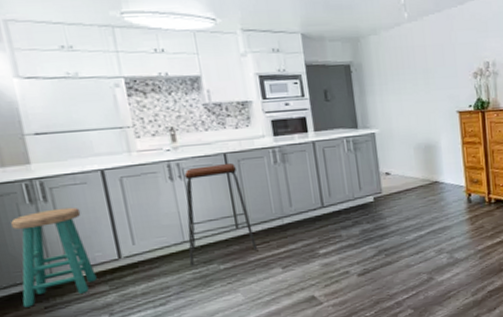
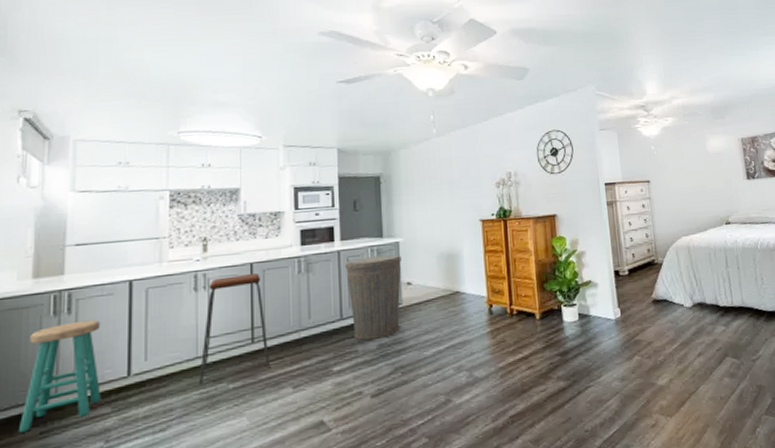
trash can: none [321,145,382,227] -> present [345,254,401,341]

